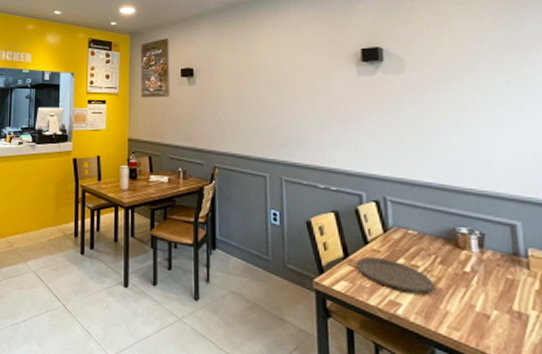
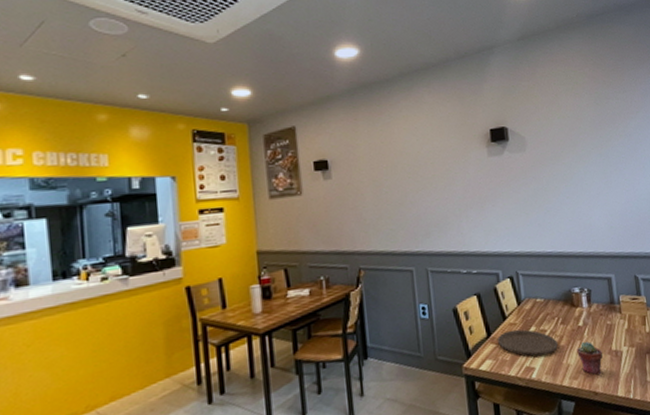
potted succulent: none [460,290,500,333] -> present [577,341,604,375]

